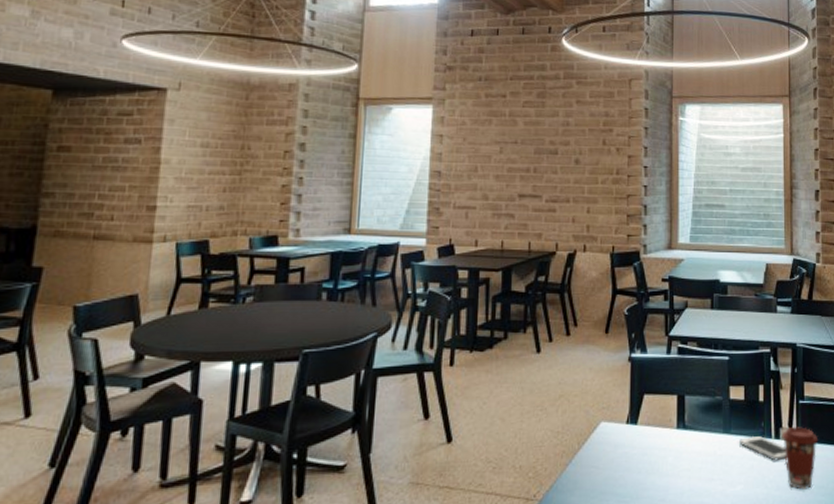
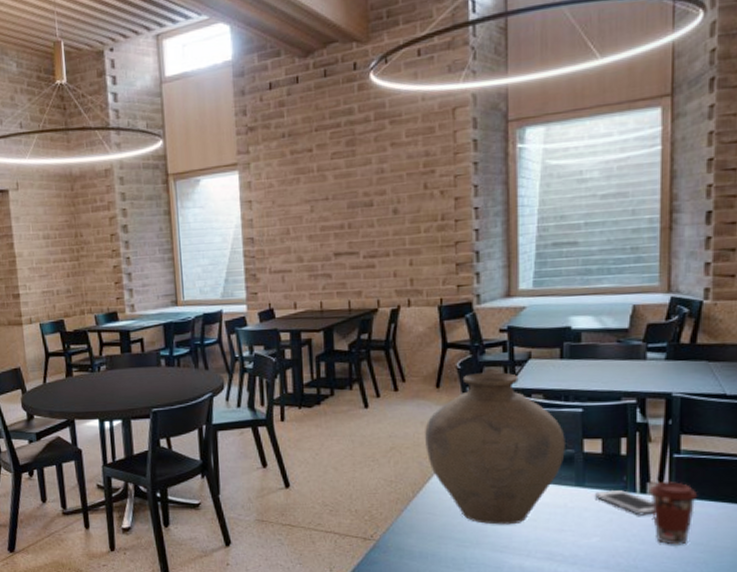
vase: none [593,320,715,477] -> present [425,372,565,525]

